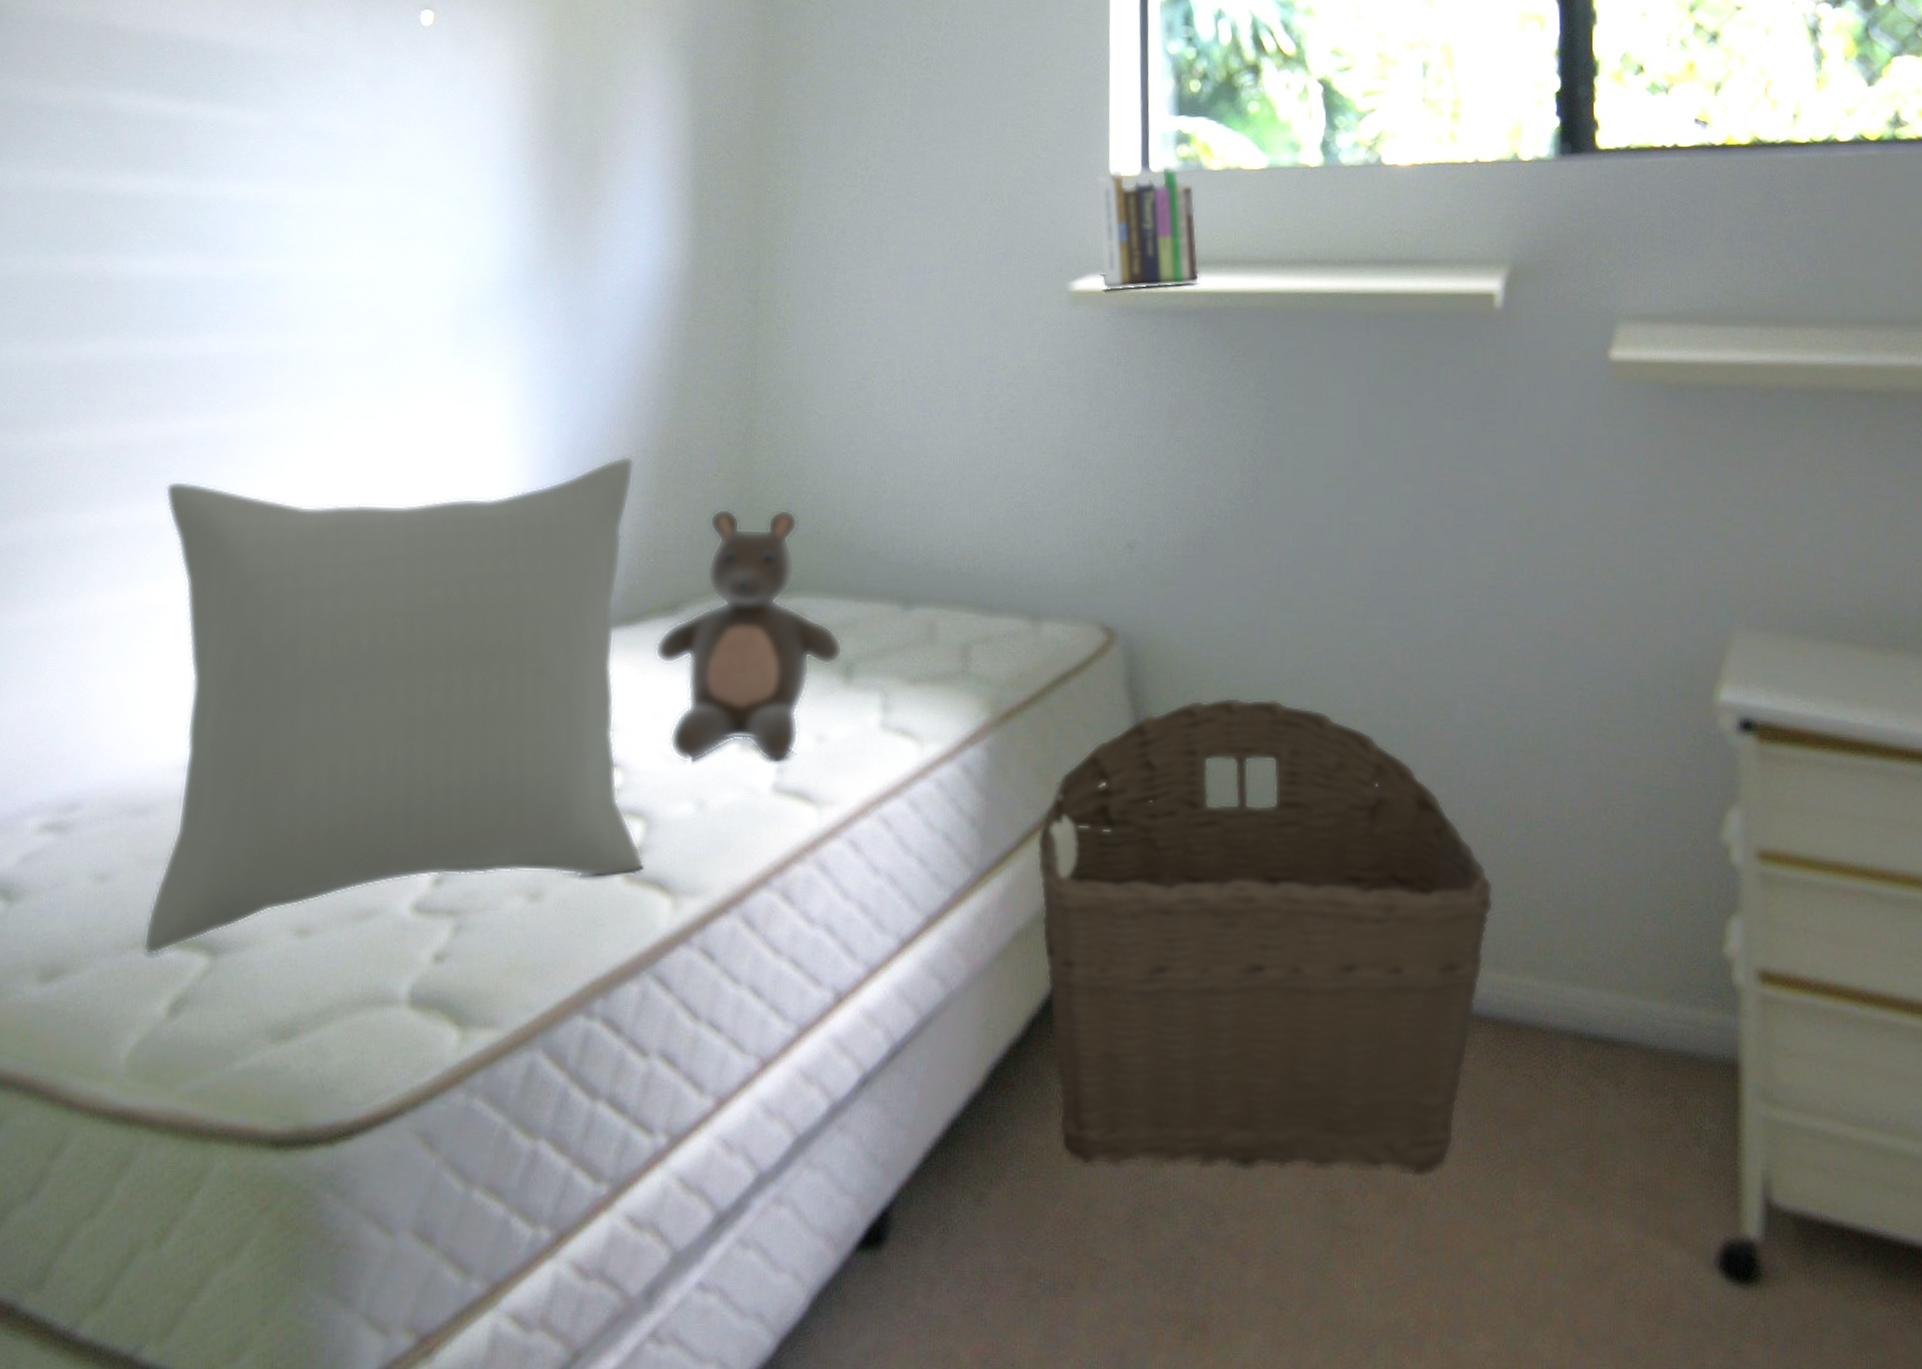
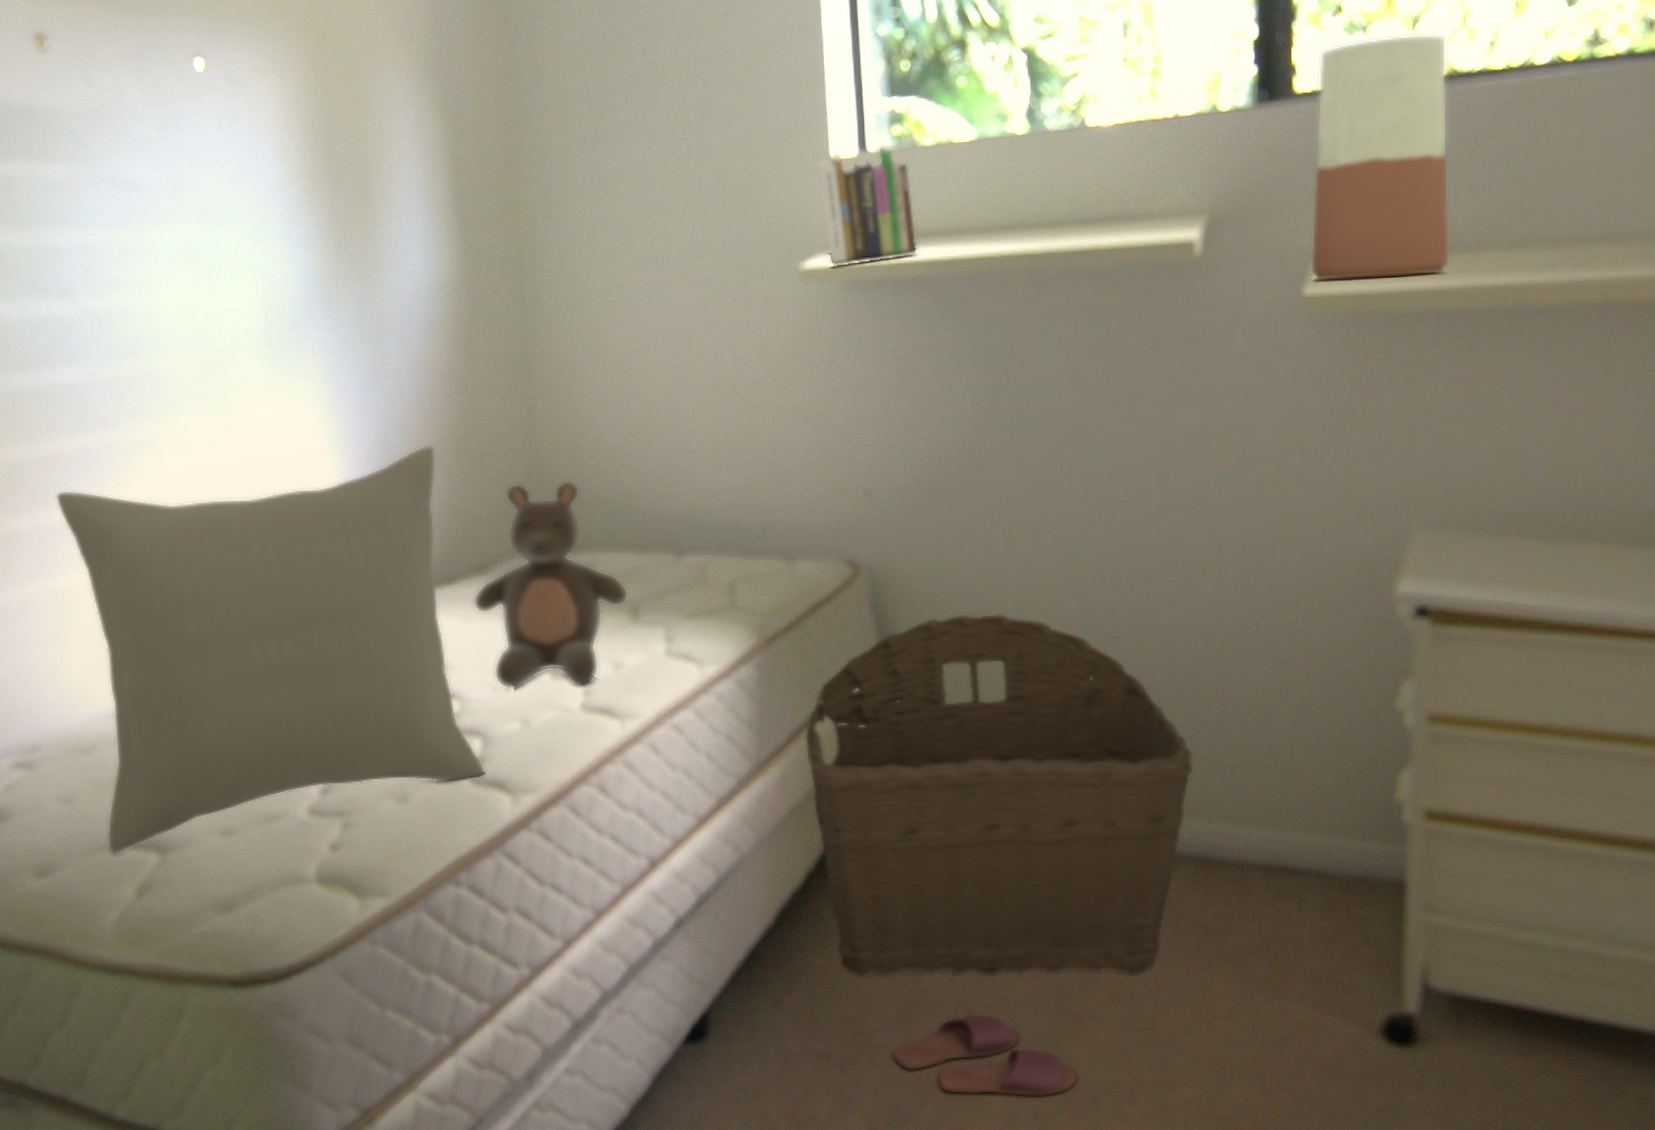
slippers: none [1119,1220,1352,1344] -> present [891,1013,1079,1098]
vase: none [1616,100,1762,349] -> present [1310,33,1450,282]

